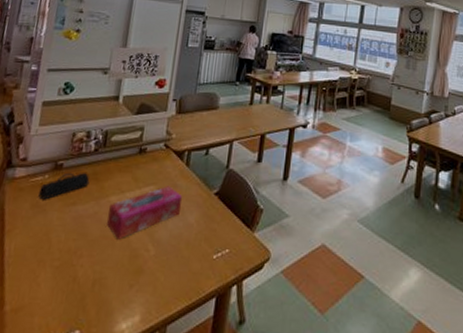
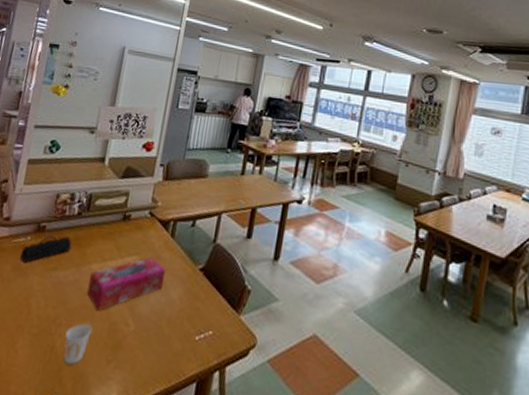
cup: none [86,253,114,293] -> present [63,324,93,365]

